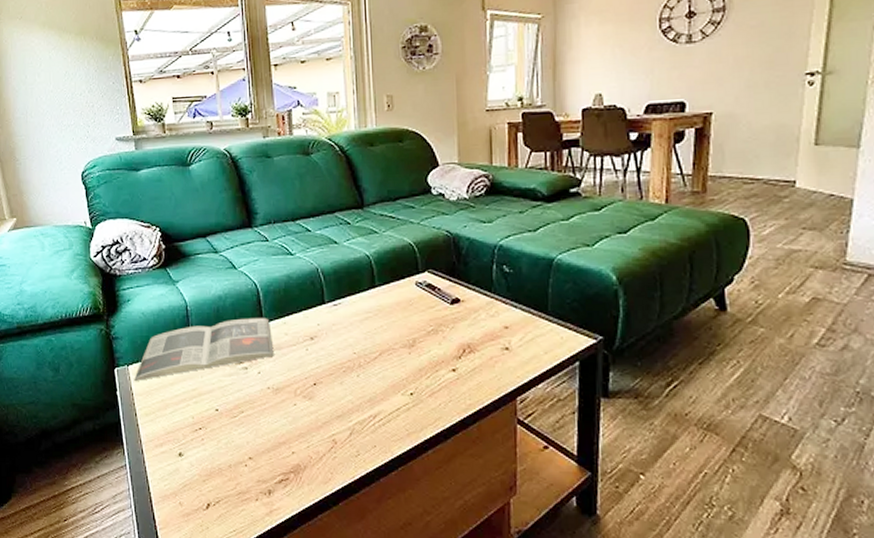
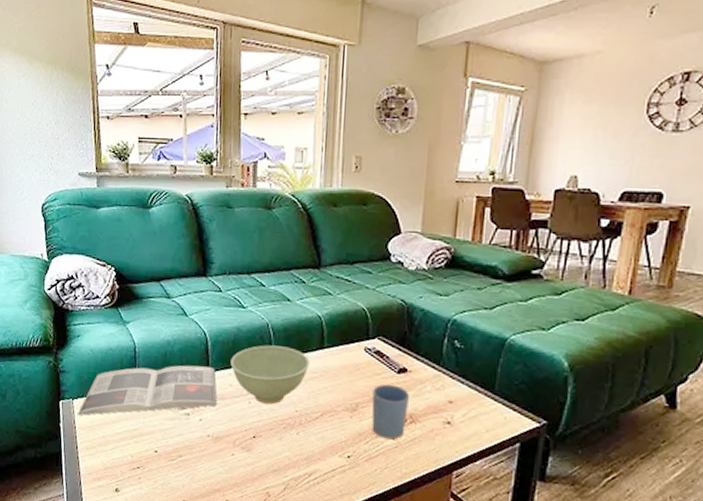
bowl: none [284,289,363,349] -> present [230,345,310,405]
mug: none [428,316,465,372] -> present [372,384,409,440]

